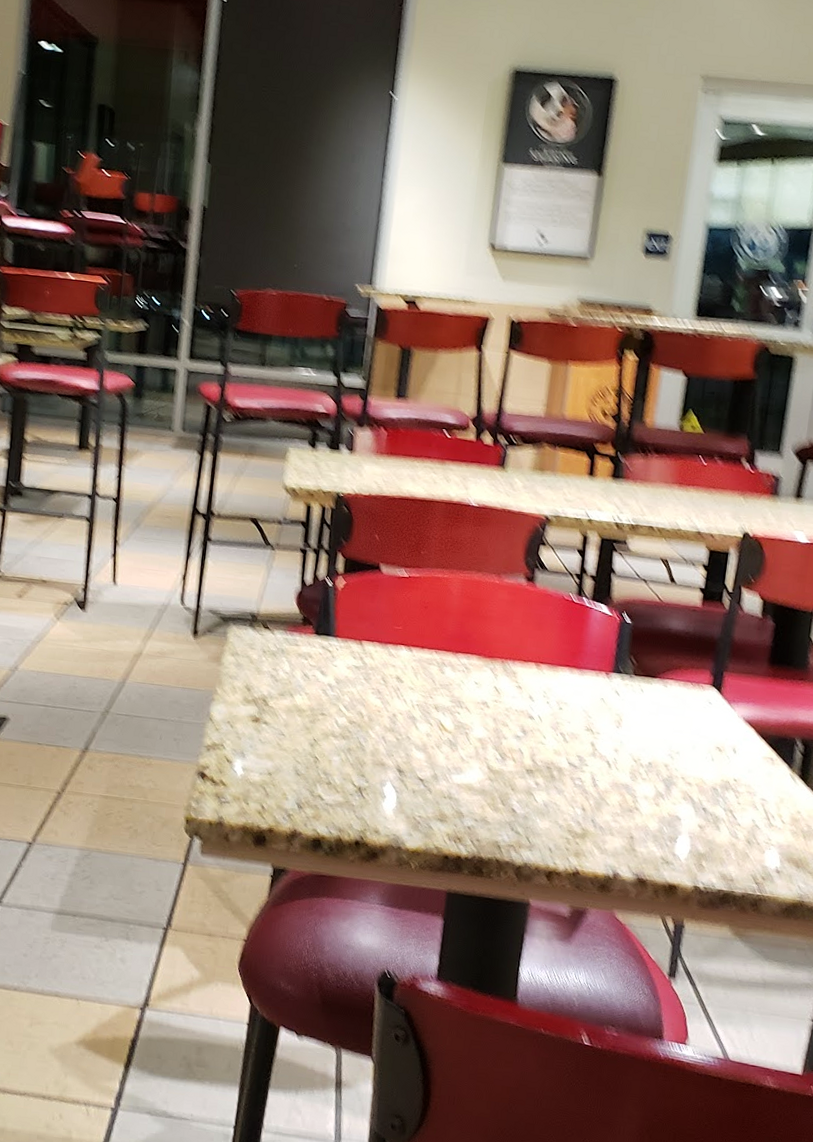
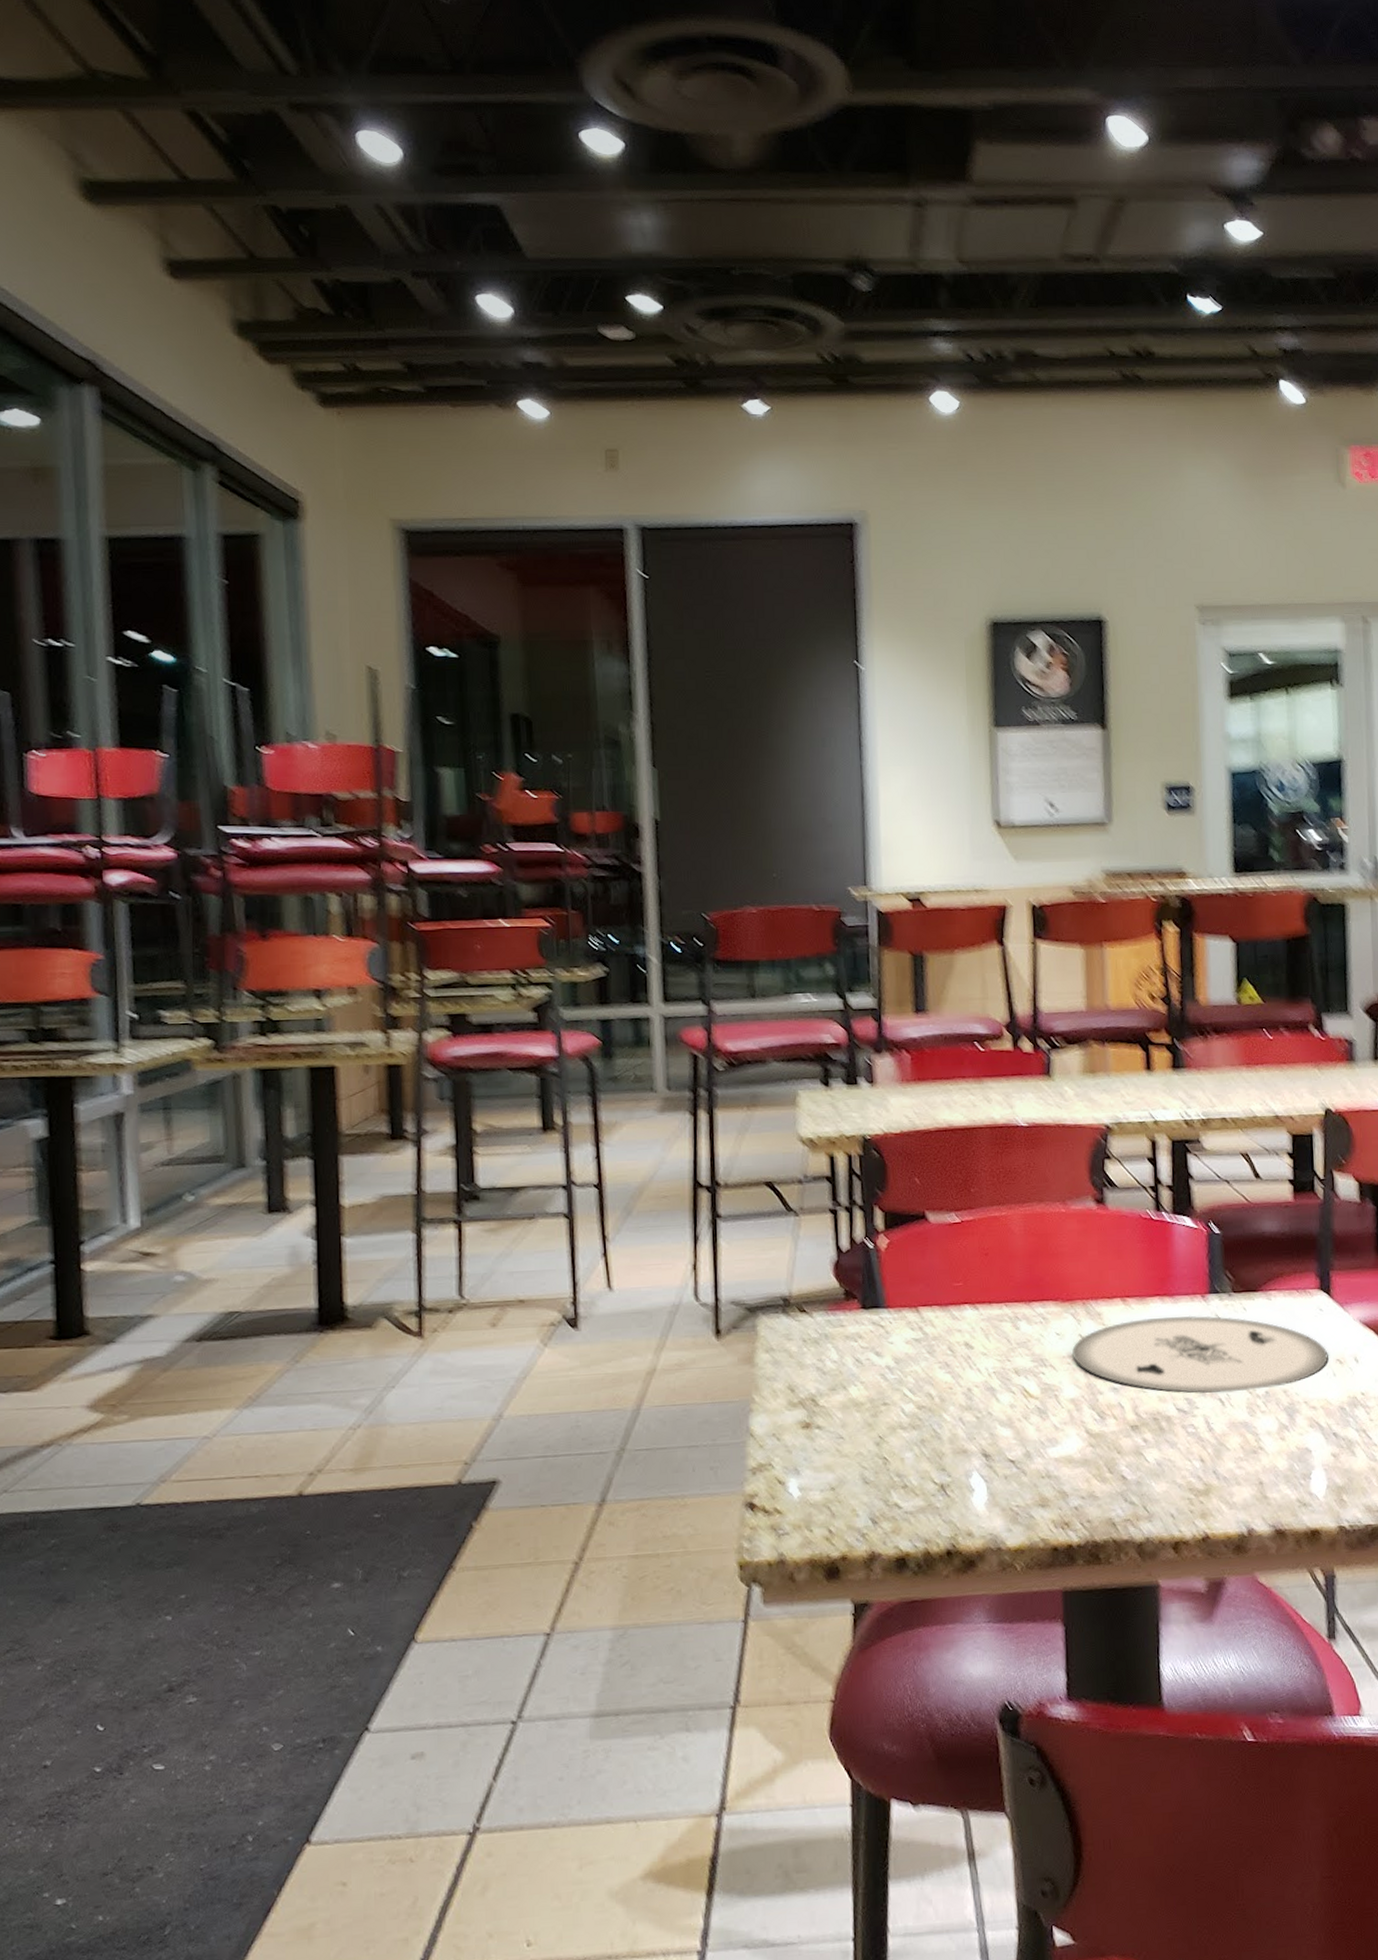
plate: none [486,682,710,761] -> present [1072,1315,1328,1394]

